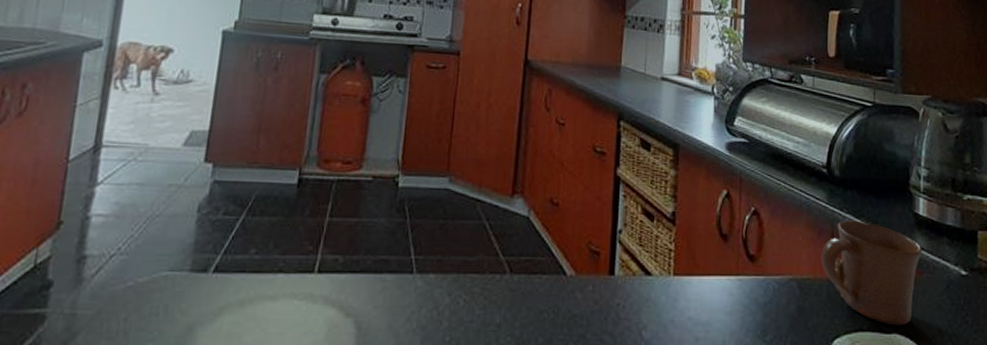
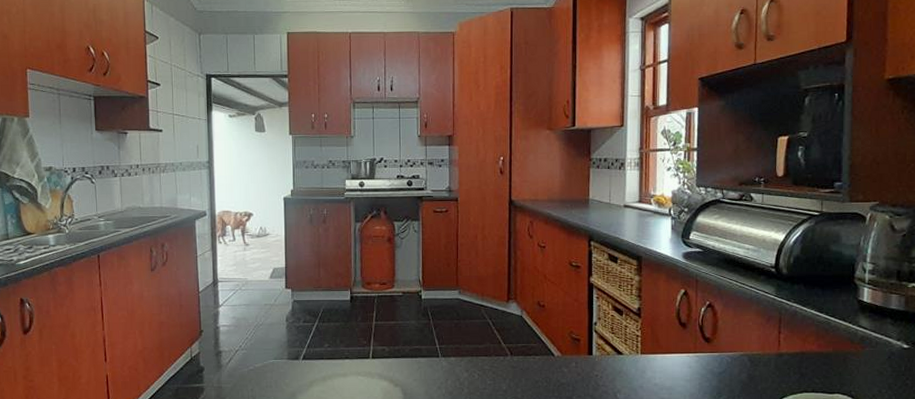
mug: present [821,220,922,326] -> none [770,308,865,388]

